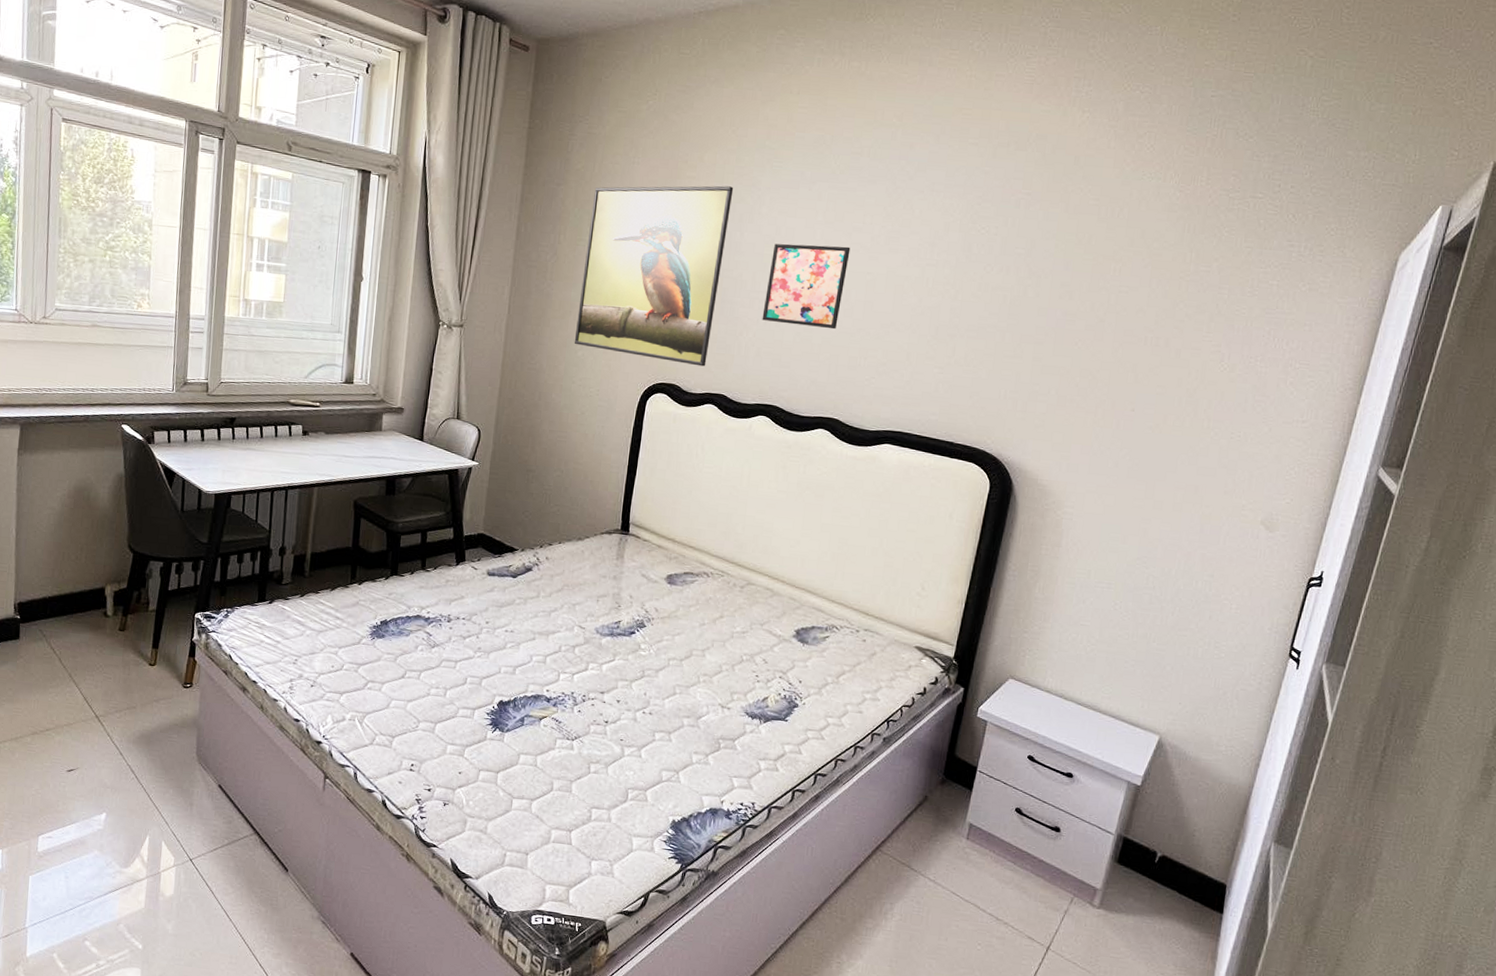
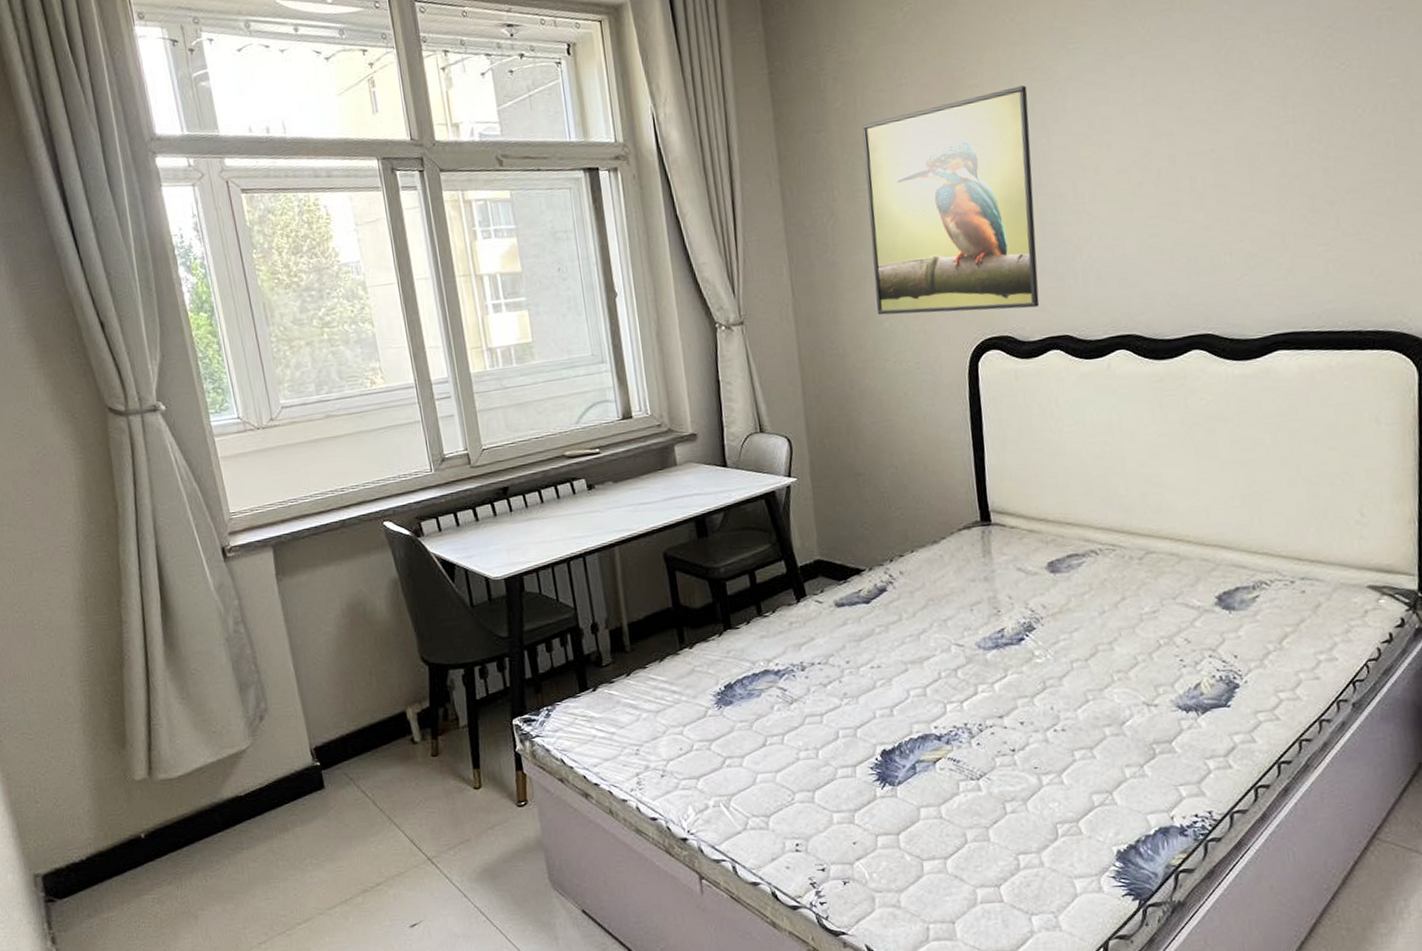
wall art: present [762,244,851,330] -> none [1090,124,1188,237]

